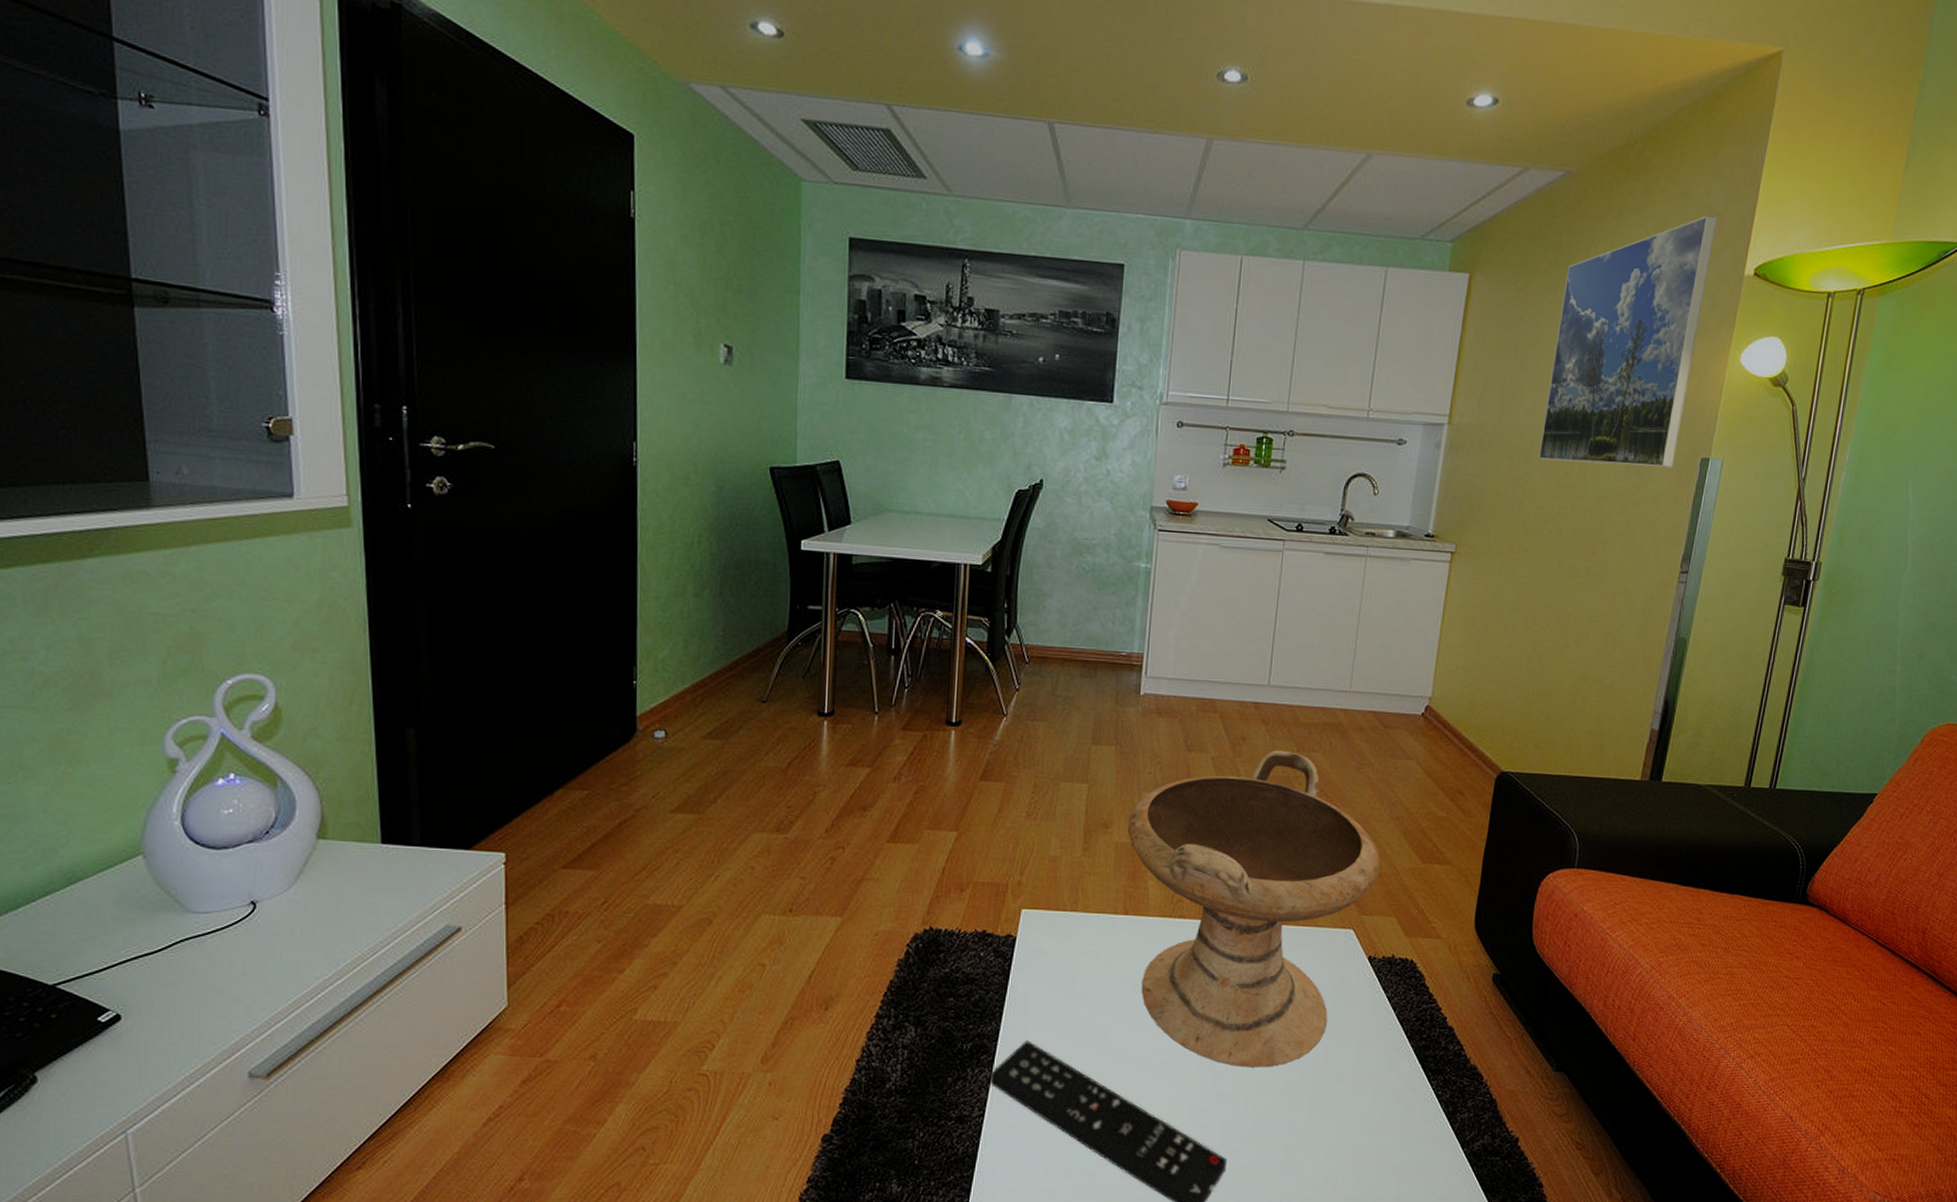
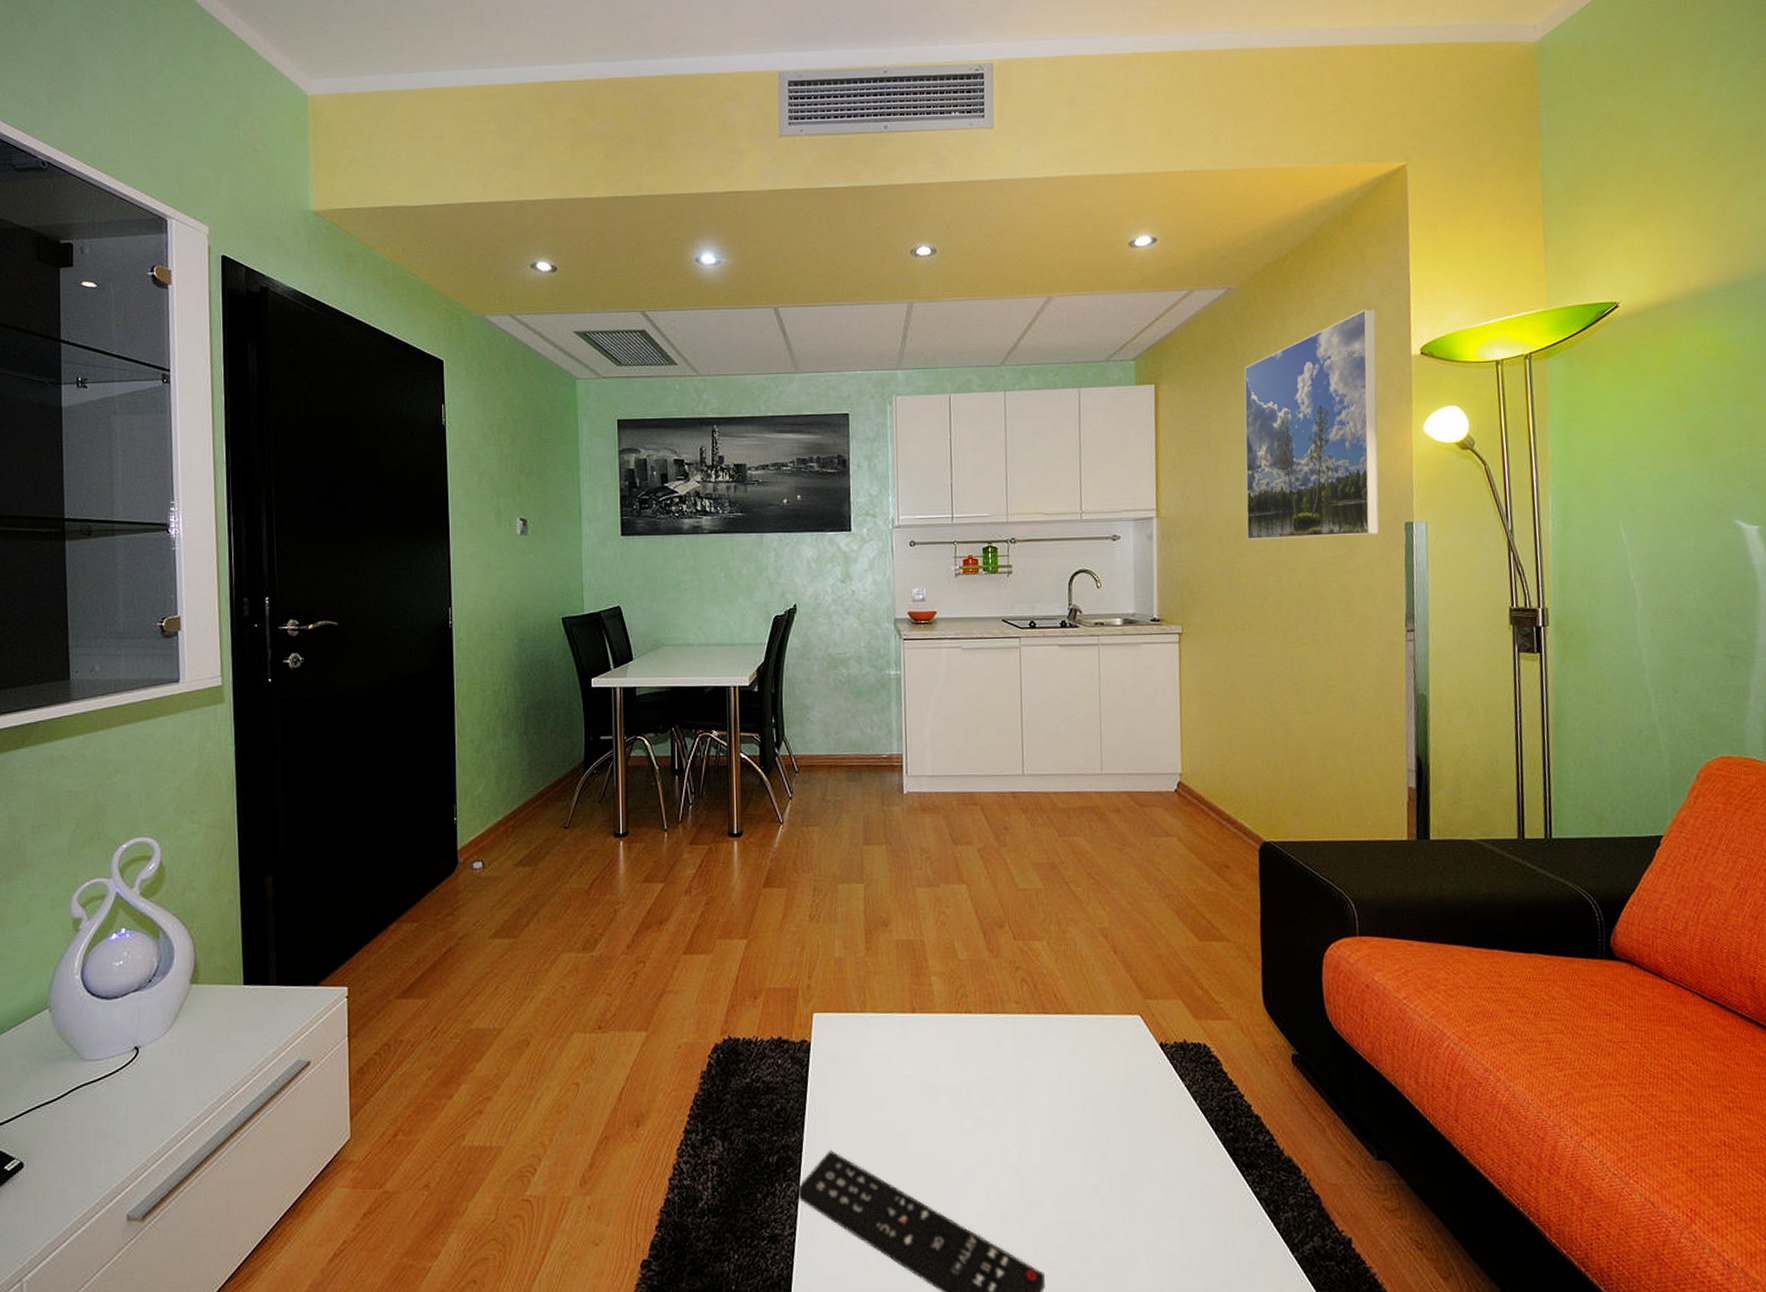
decorative bowl: present [1128,749,1381,1068] -> none [906,836,1158,1170]

